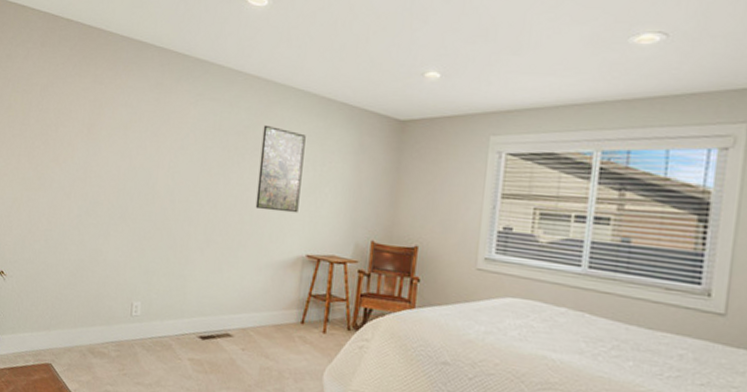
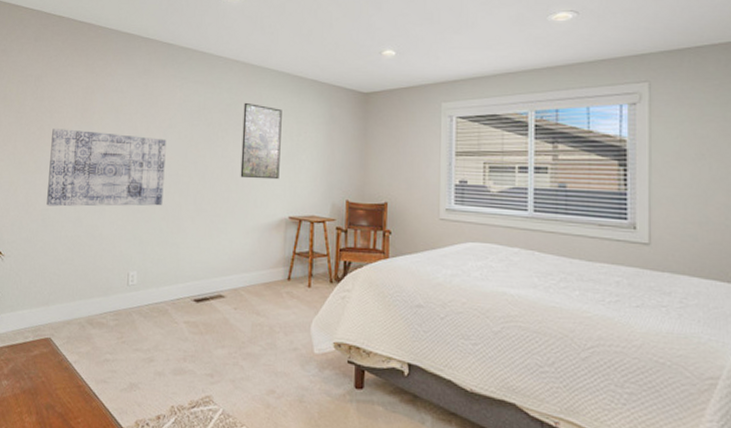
wall art: none [50,142,178,234] -> present [46,127,167,207]

